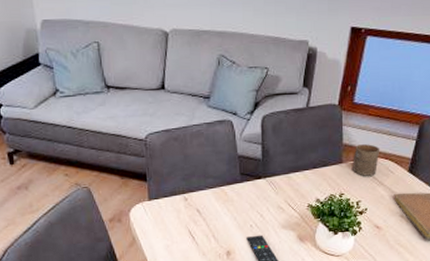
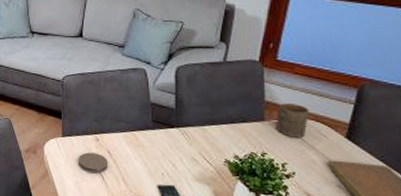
coaster: none [167,213,199,235] -> present [79,152,109,174]

